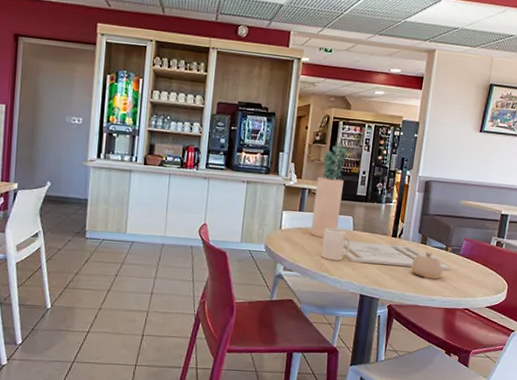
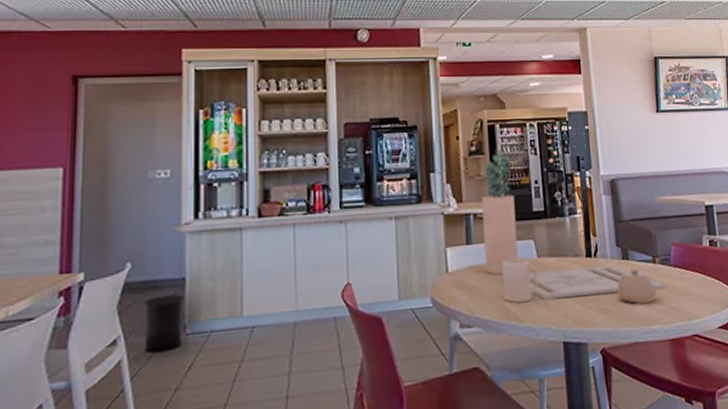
waste bin: none [57,208,86,248] -> present [143,294,184,354]

